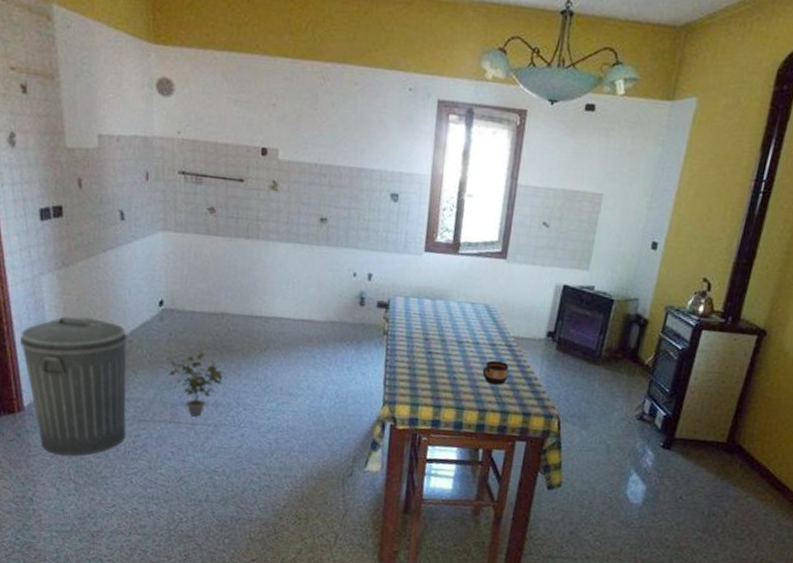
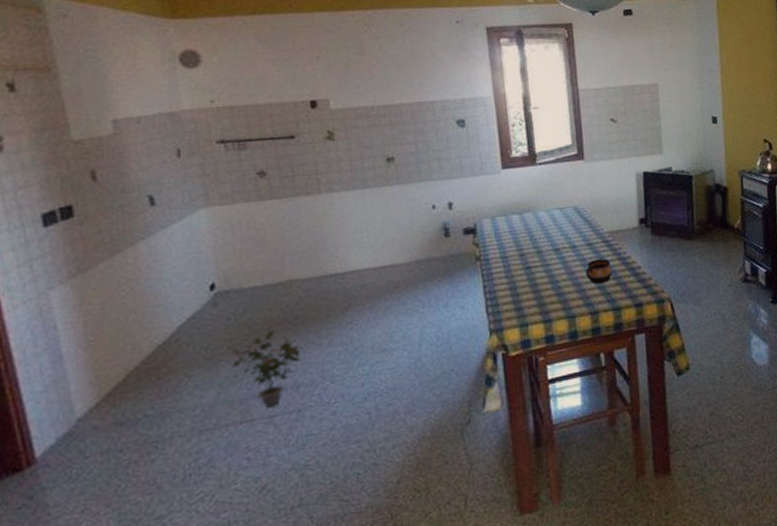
trash can: present [20,316,127,456] -> none [25,324,183,509]

